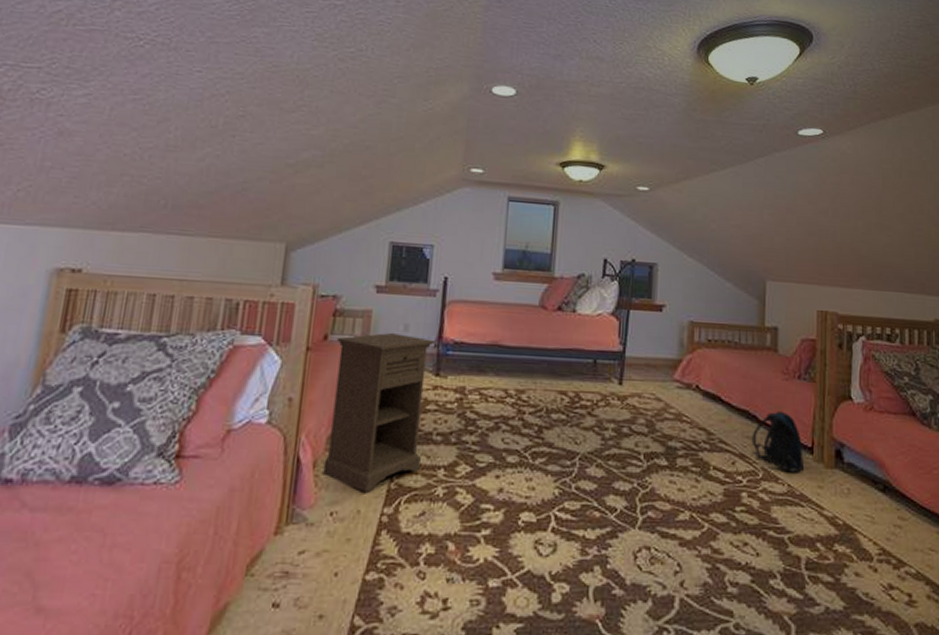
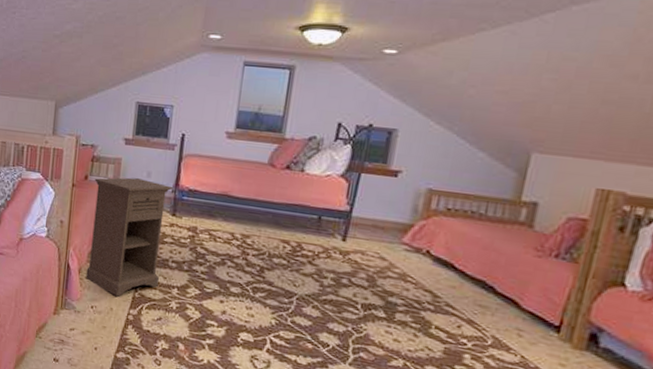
backpack: present [751,410,805,473] -> none [483,285,548,347]

